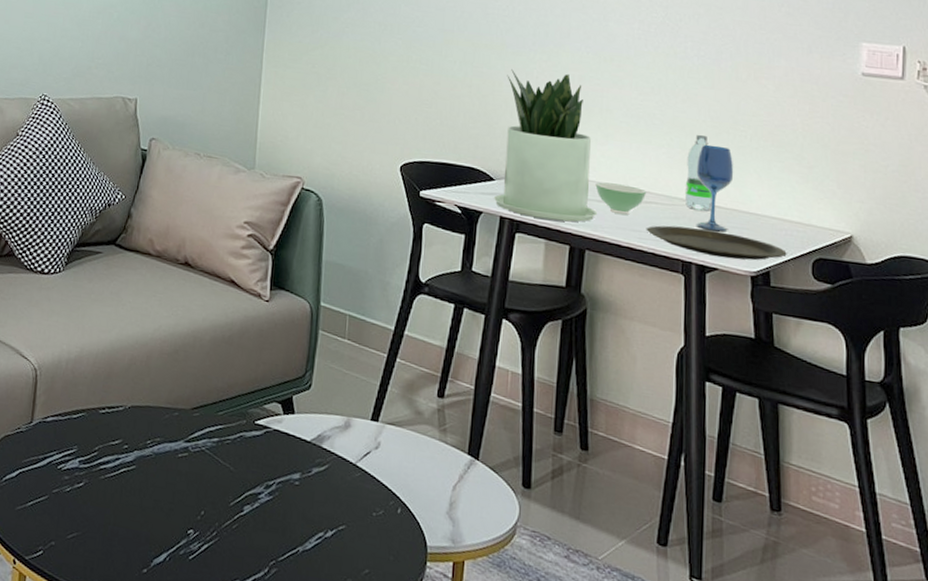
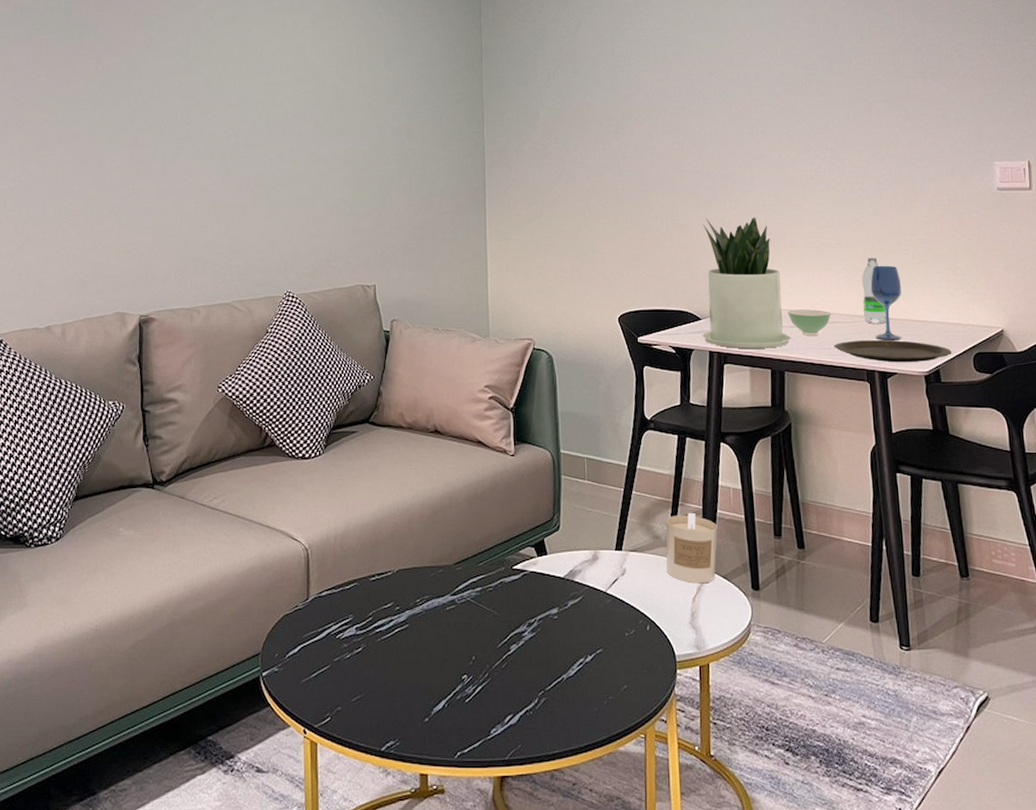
candle: none [427,391,490,472] -> present [665,512,718,584]

